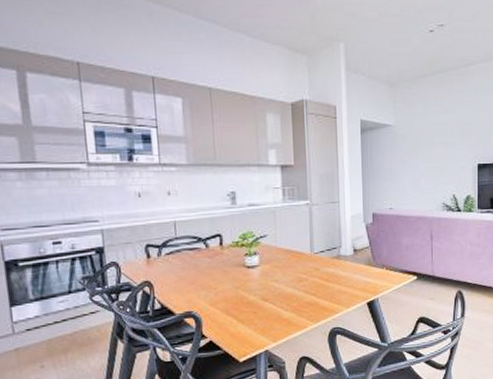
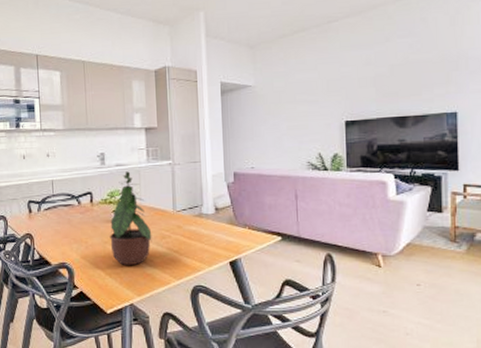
potted plant: none [242,211,289,311] -> present [110,171,152,265]

